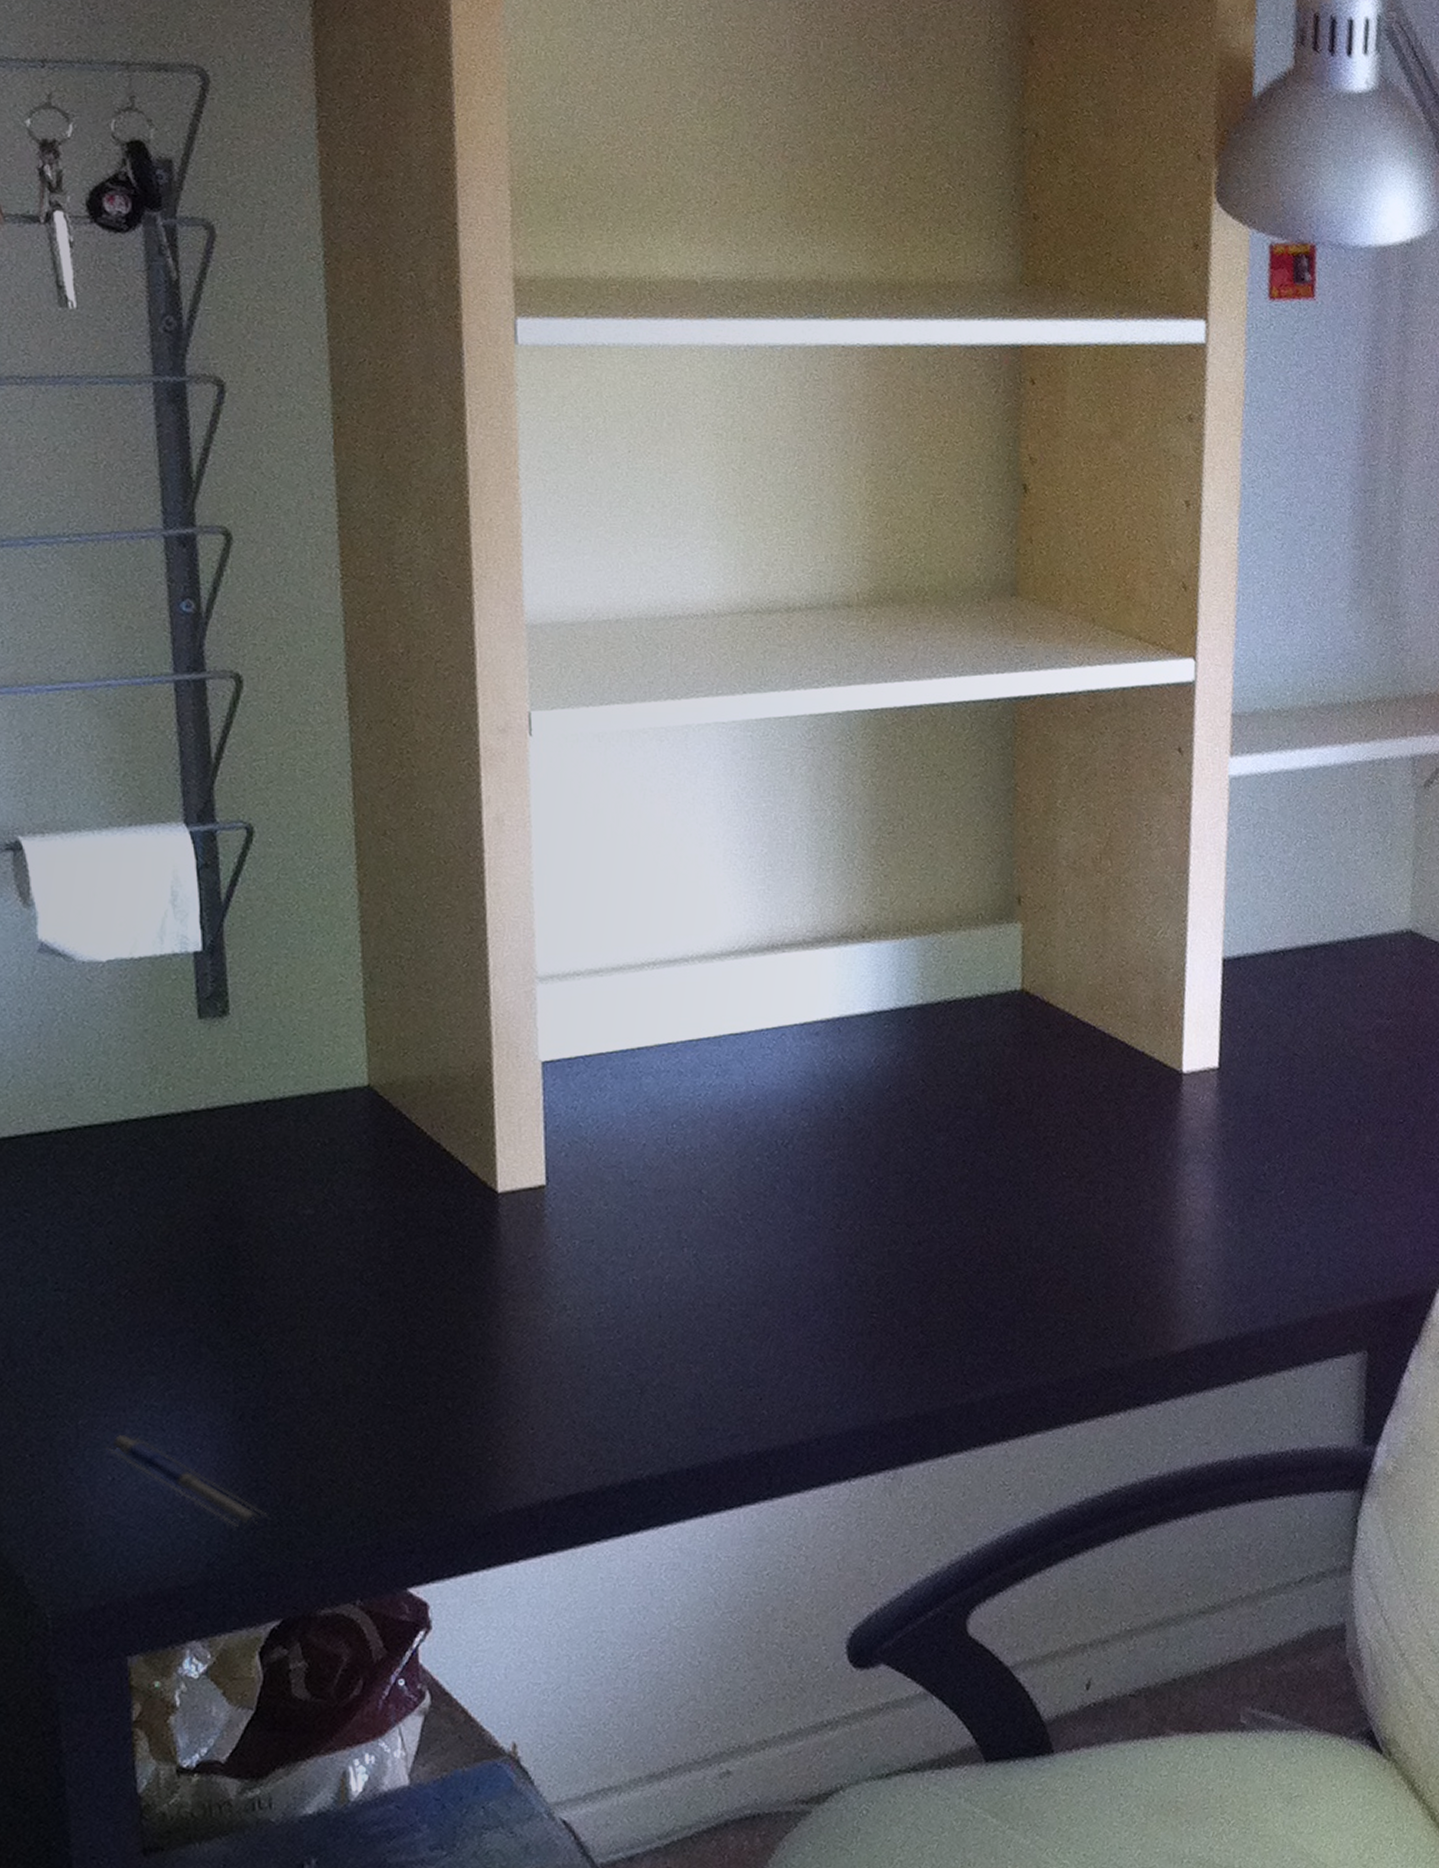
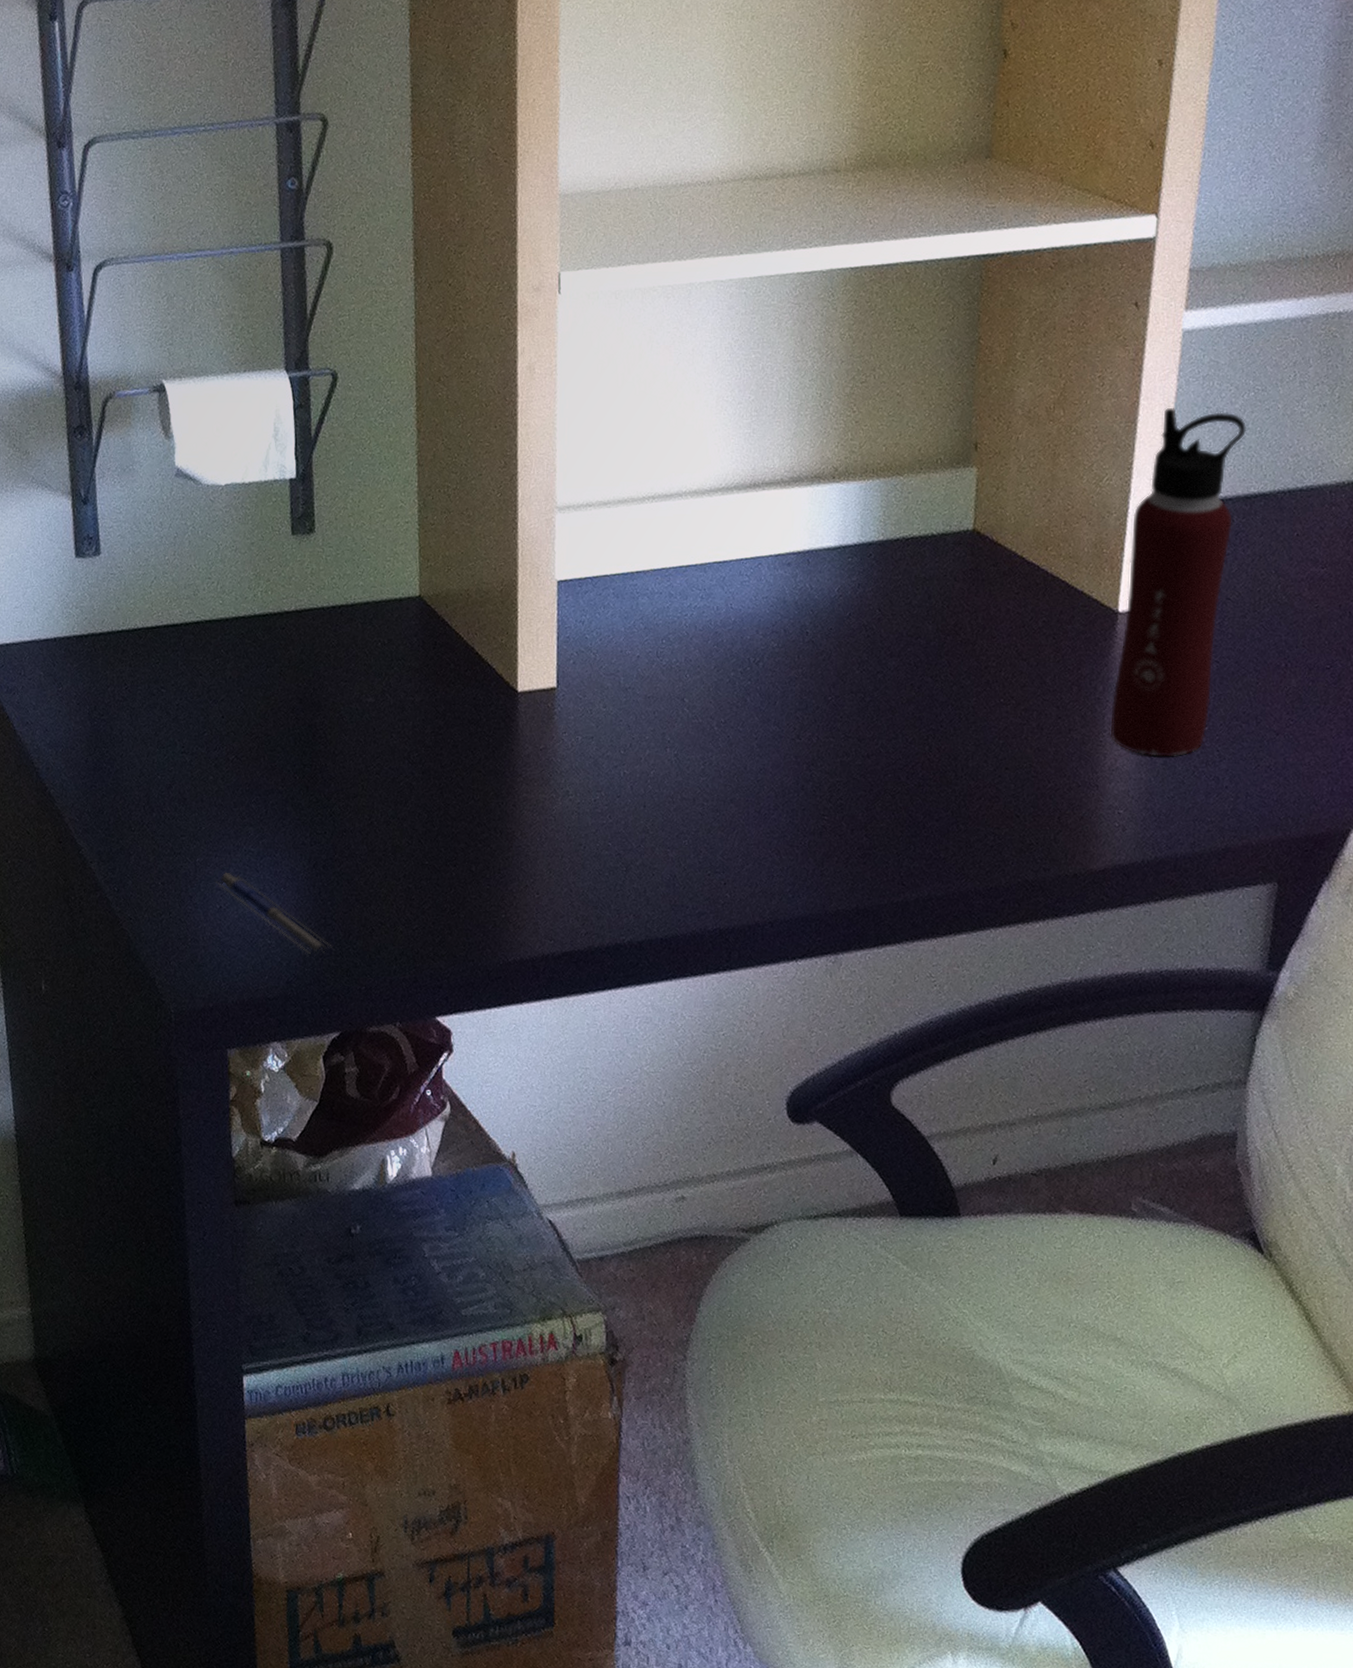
water bottle: none [1182,856,1302,1225] -> present [1110,407,1247,757]

